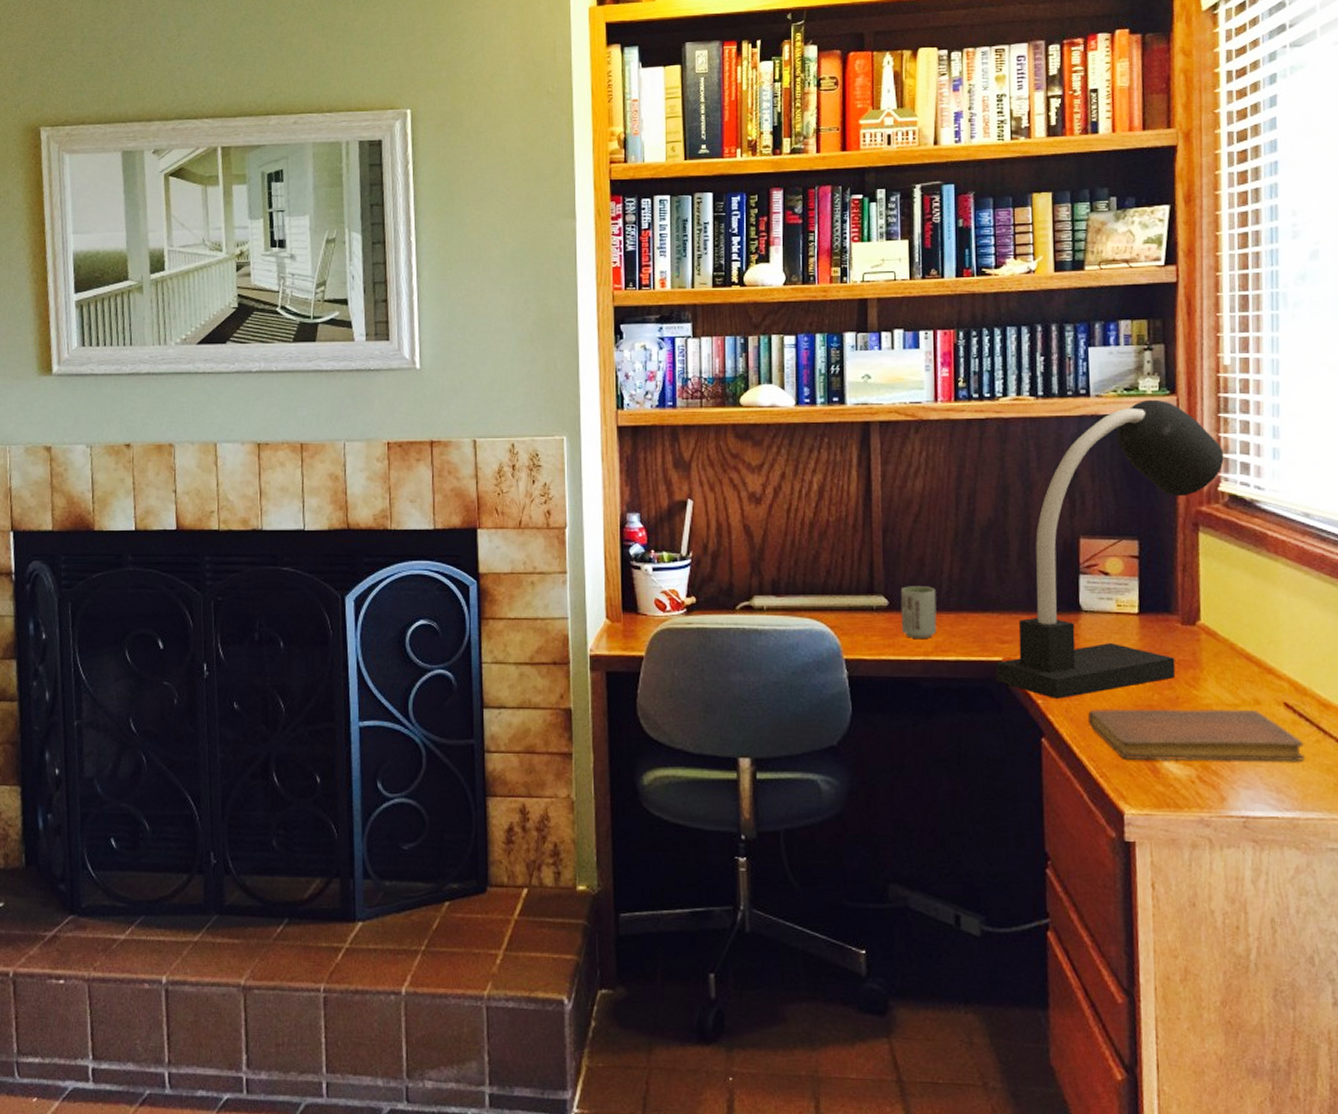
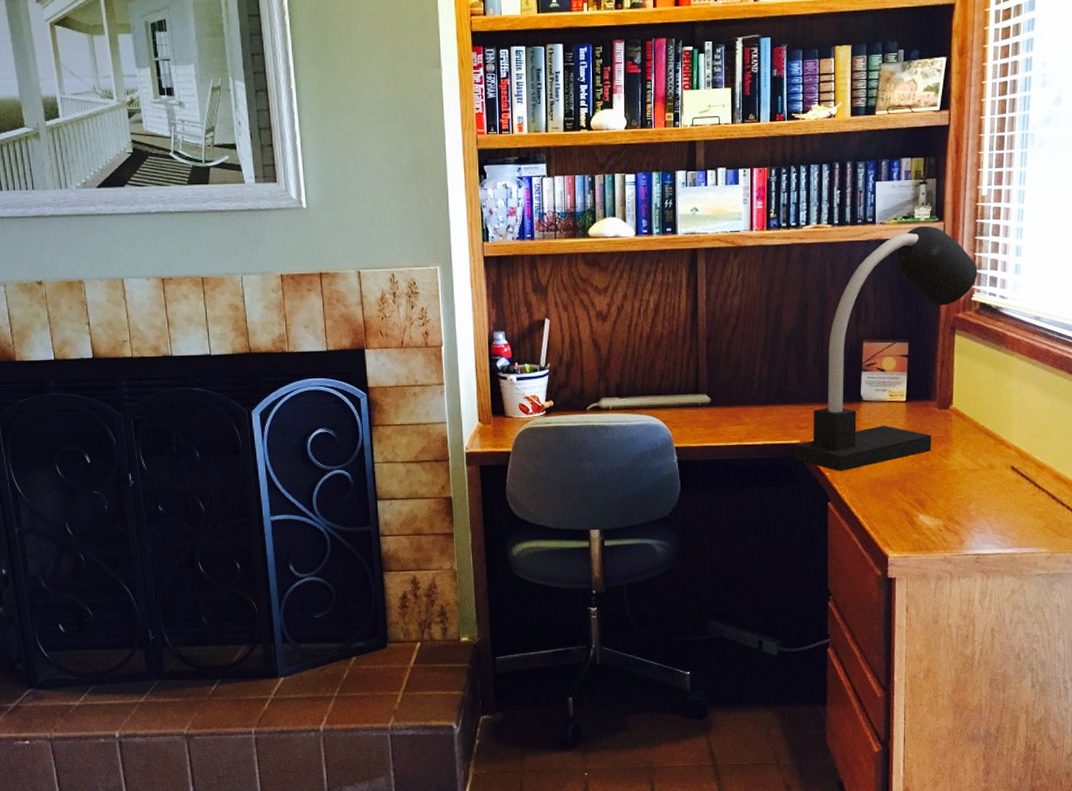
cup: present [900,586,937,638] -> none [720,385,749,428]
notebook: present [1088,708,1306,762] -> none [864,473,1024,516]

